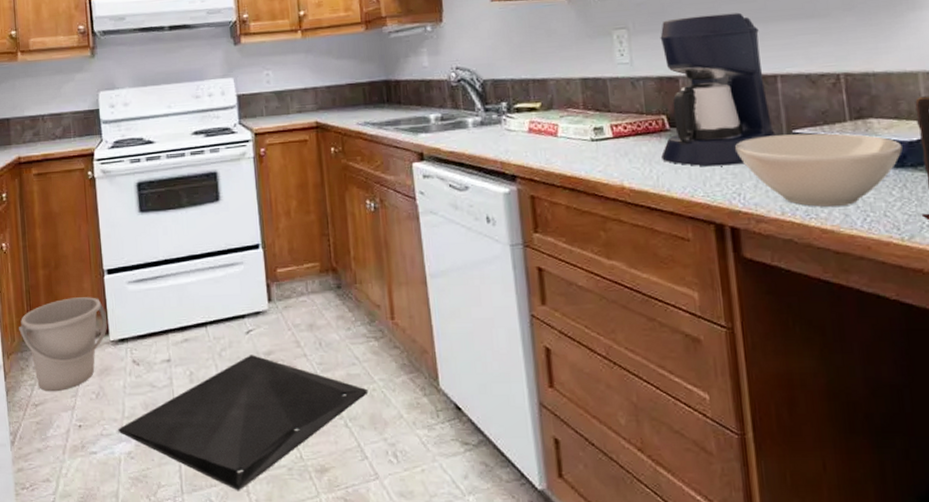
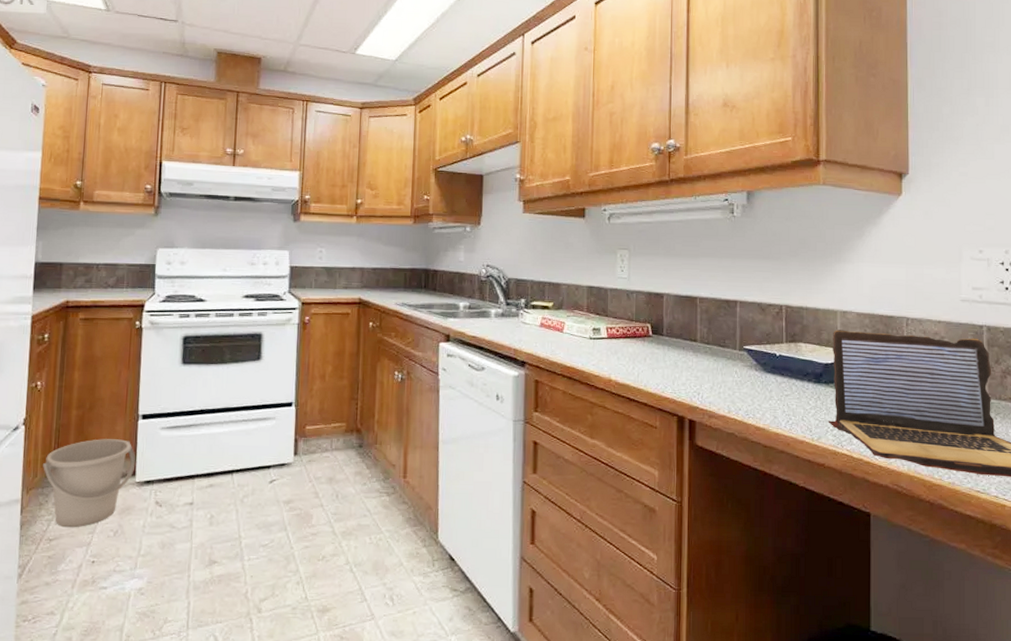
door mat: present [118,355,369,491] -> none [131,502,375,628]
coffee maker: present [660,12,776,167] -> none [643,246,731,370]
bowl: present [734,133,903,207] -> none [699,348,820,409]

